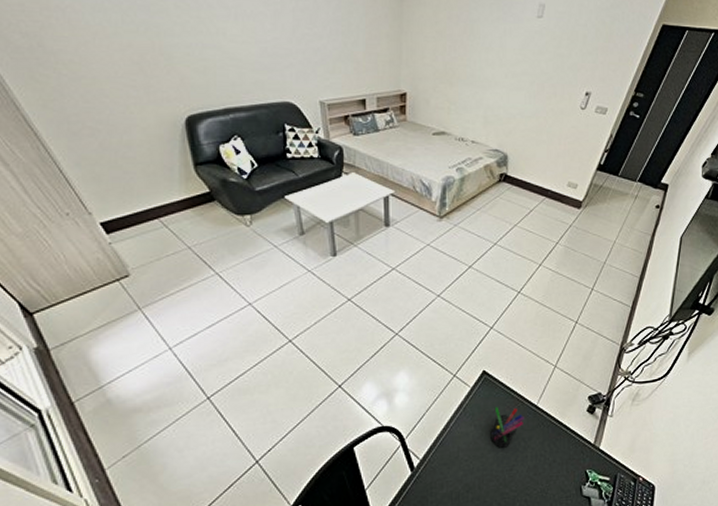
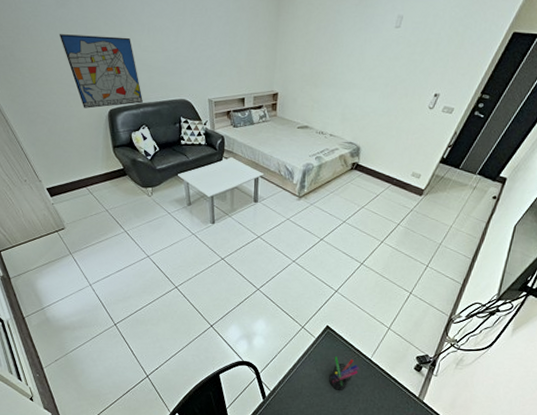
wall art: none [109,18,233,115] -> present [59,34,143,108]

